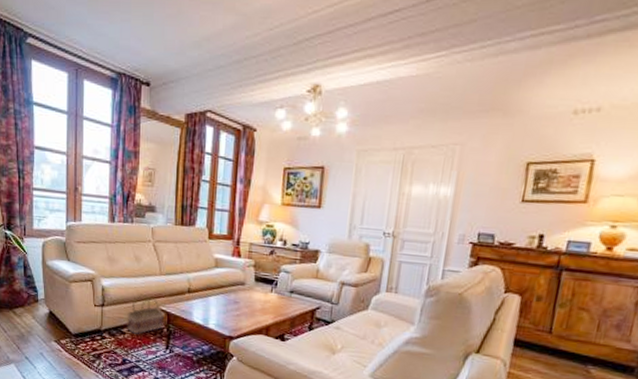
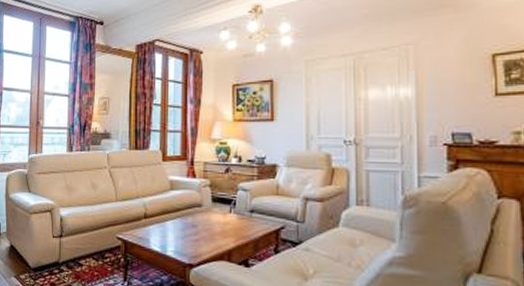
basket: present [127,294,164,334] -> none [84,222,121,266]

